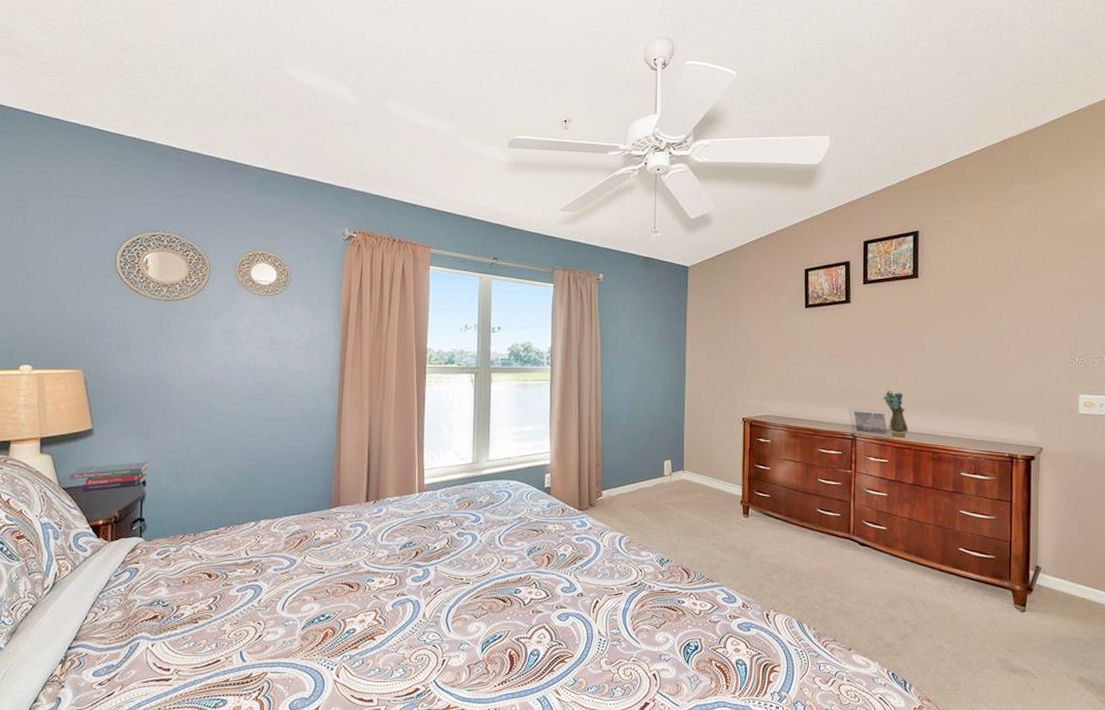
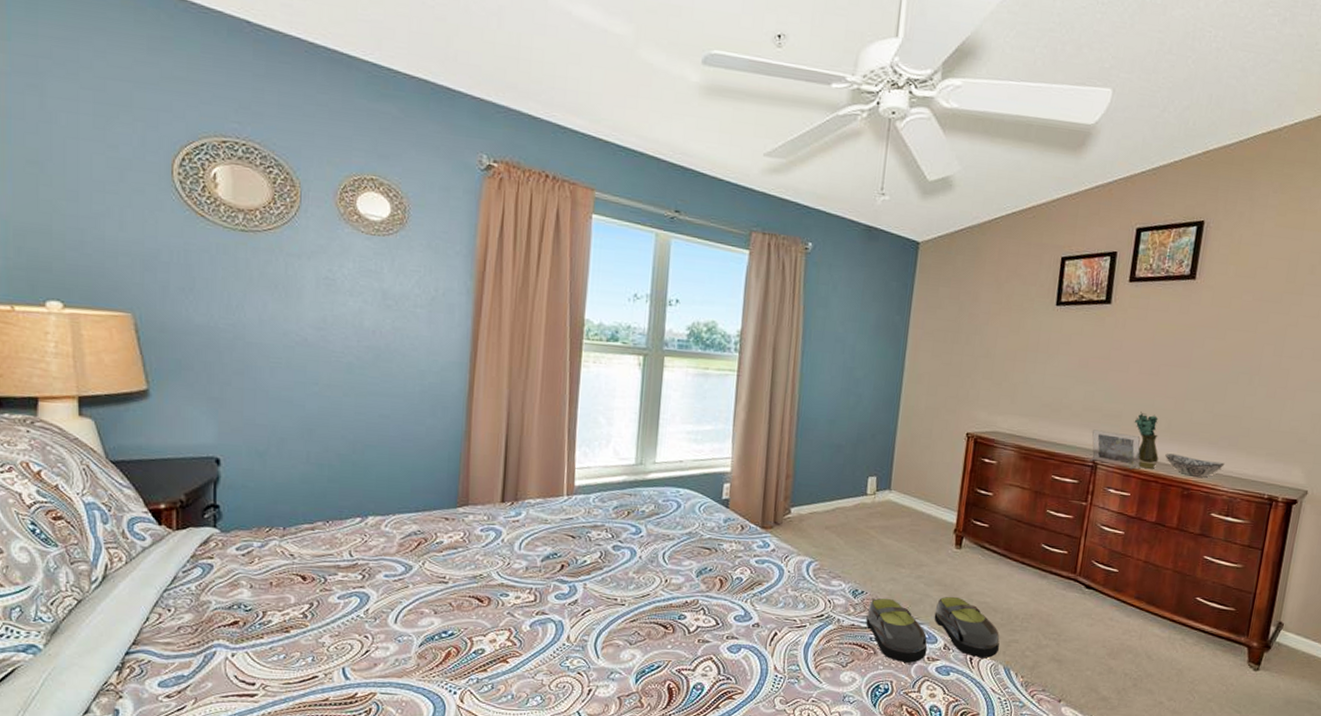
books: present [70,462,148,491] -> none [120,435,223,467]
slippers: none [673,559,791,621] -> present [866,596,1000,663]
decorative bowl: none [914,424,966,442] -> present [1165,453,1225,477]

